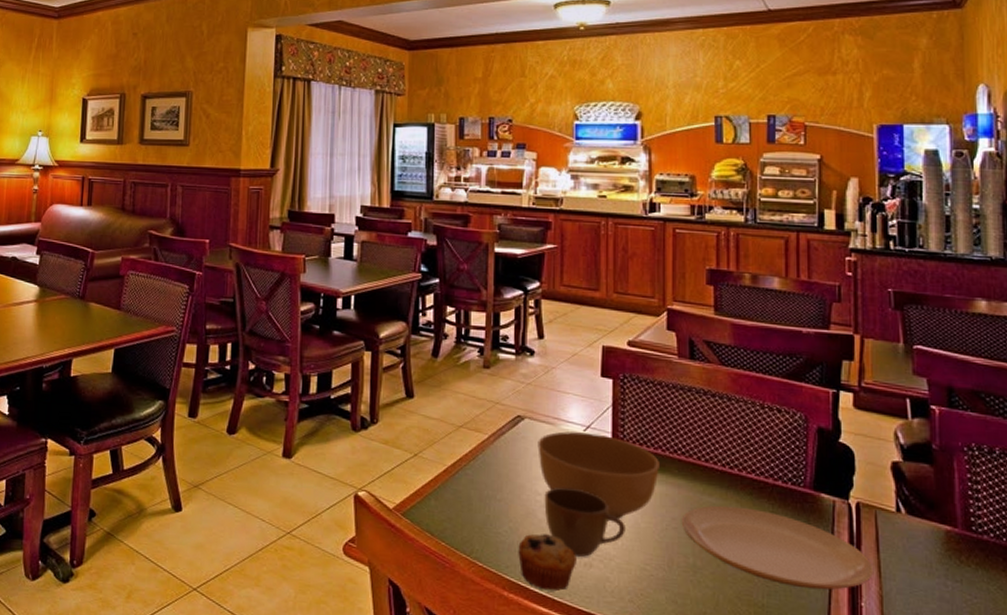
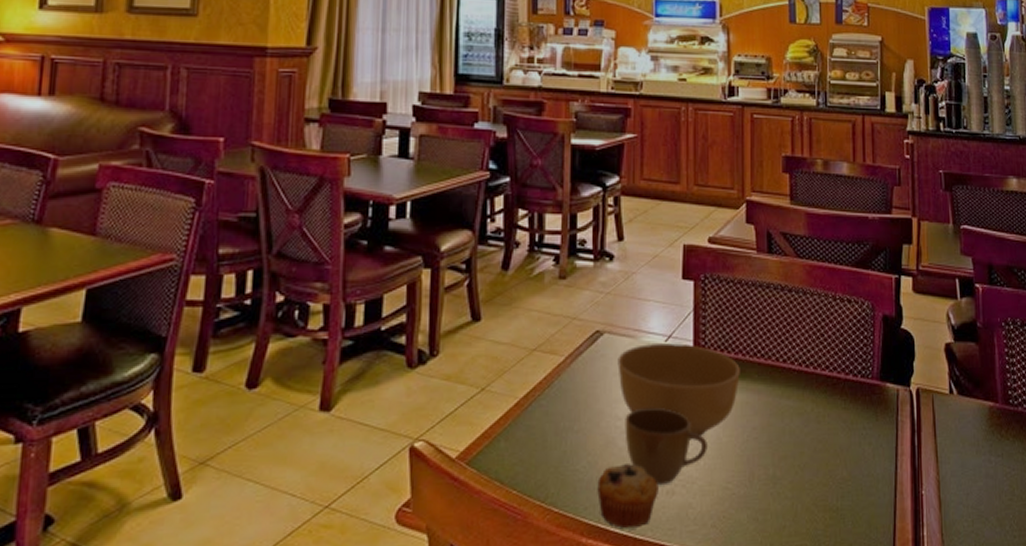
plate: present [681,505,874,590] -> none [761,406,932,485]

